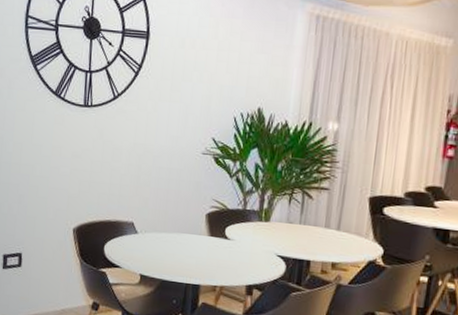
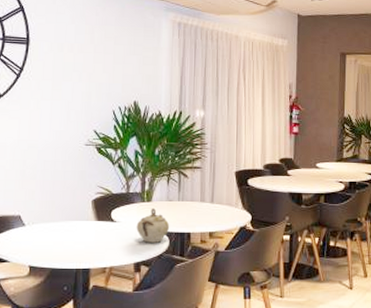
sugar bowl: none [251,228,288,267] -> present [136,208,170,243]

